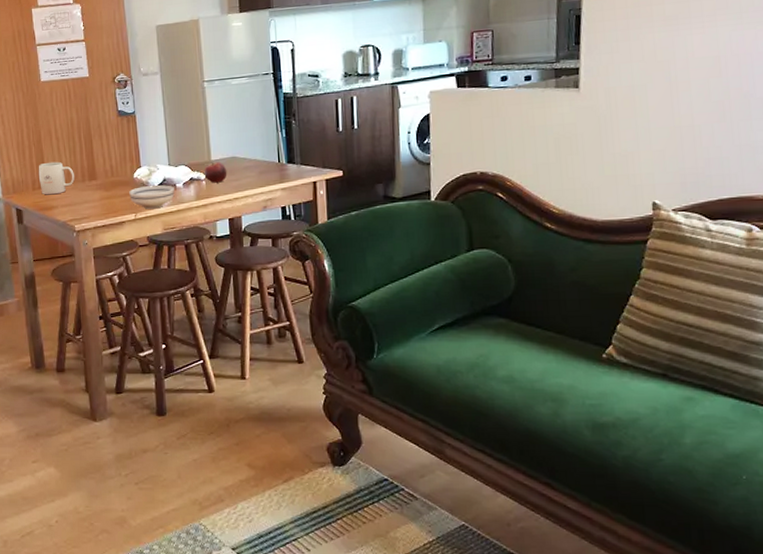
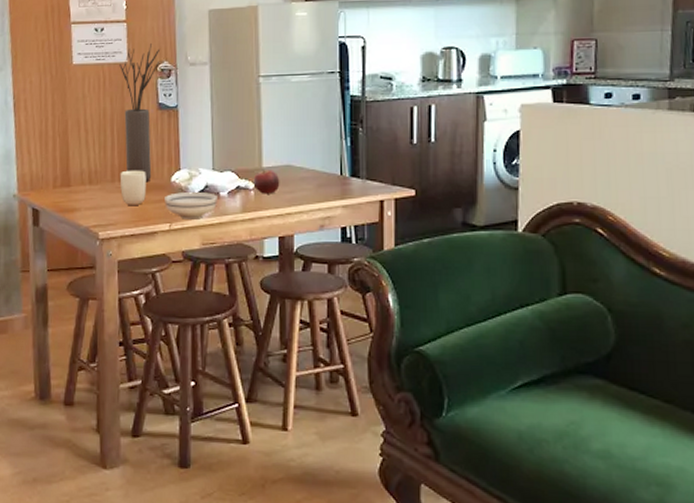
mug: present [38,161,74,195] -> none [61,157,103,195]
vase: none [82,59,117,180] -> present [119,44,161,183]
cup: none [89,169,113,201] -> present [119,170,146,206]

